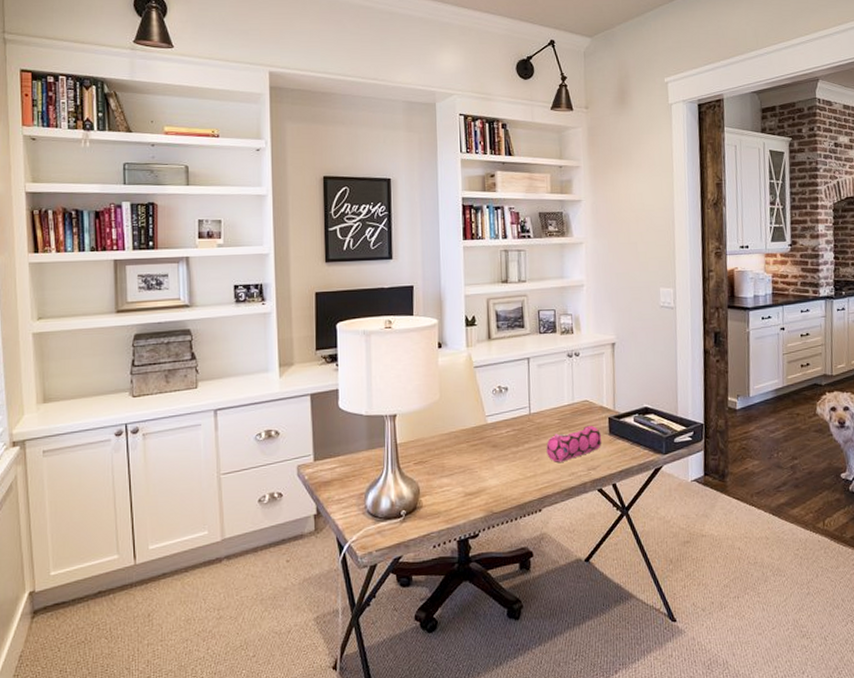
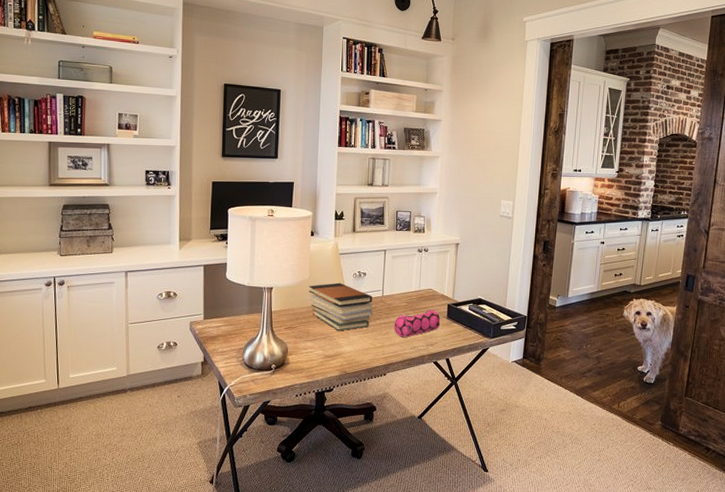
book stack: none [440,401,519,462] -> present [309,282,373,331]

